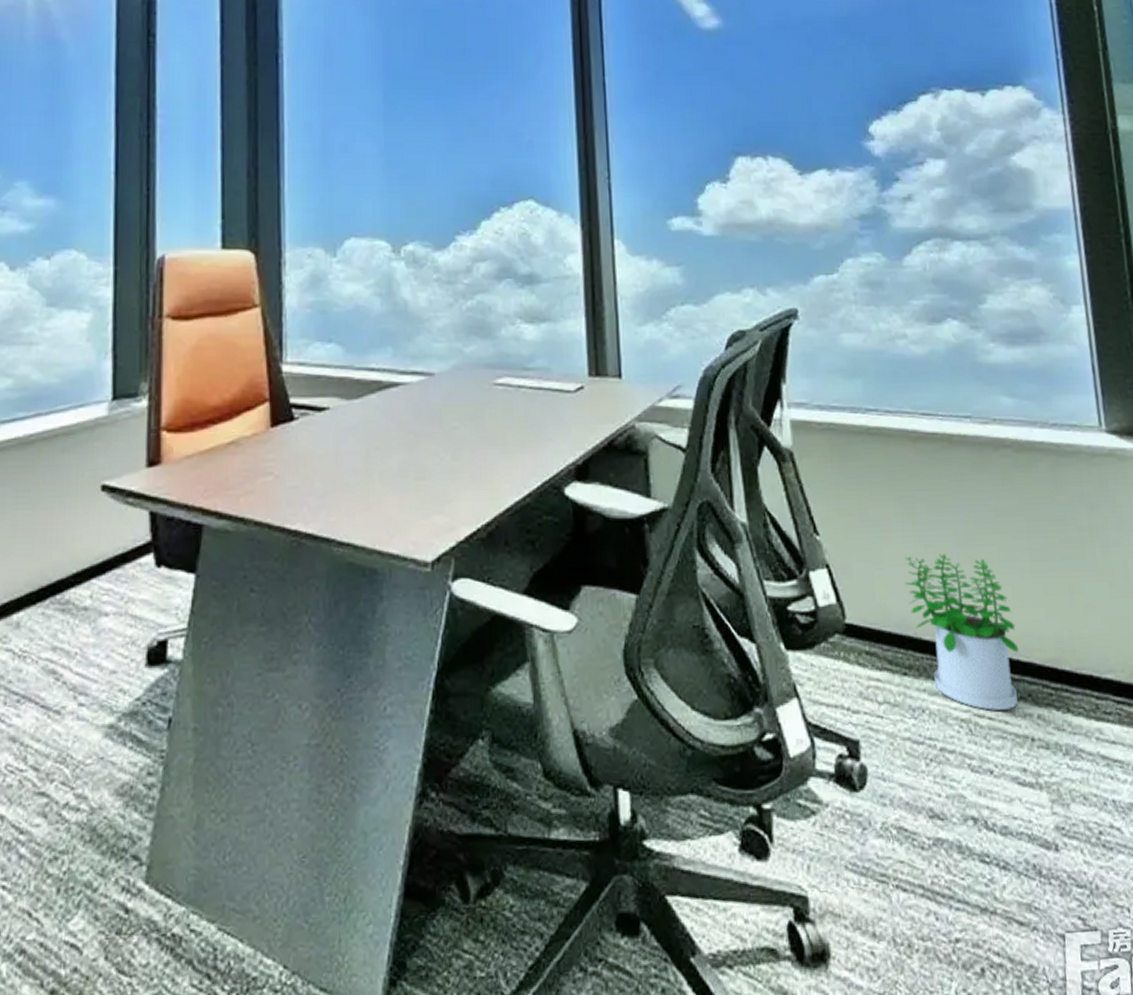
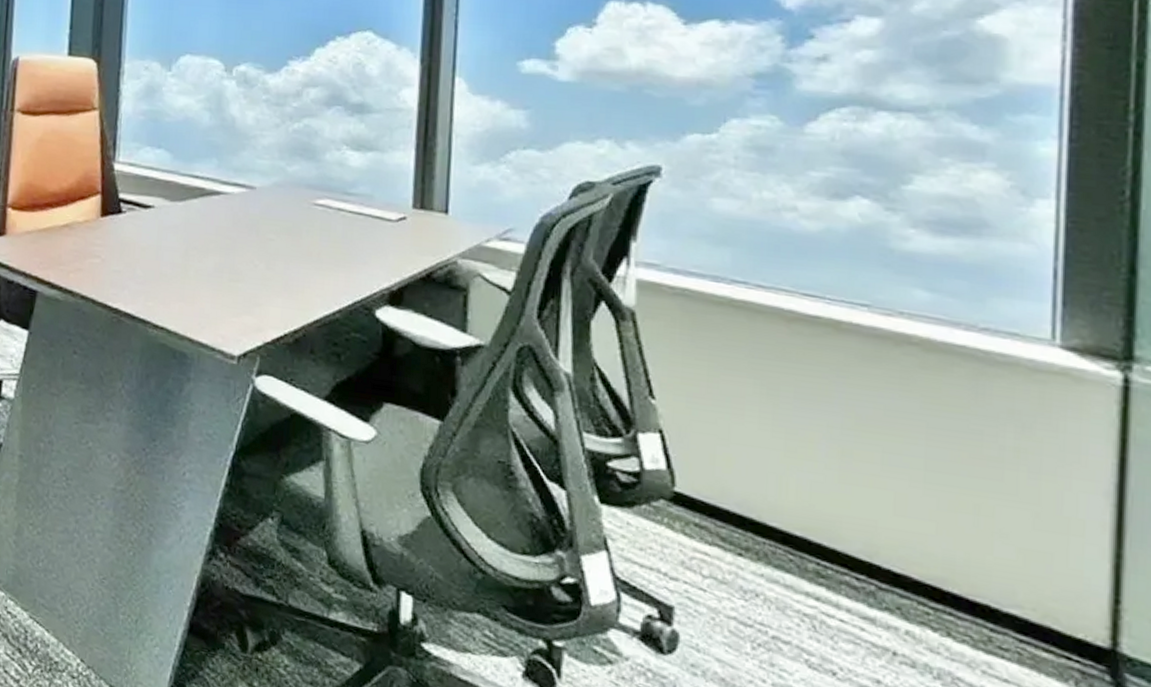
potted plant: present [905,554,1019,710] -> none [754,438,893,617]

